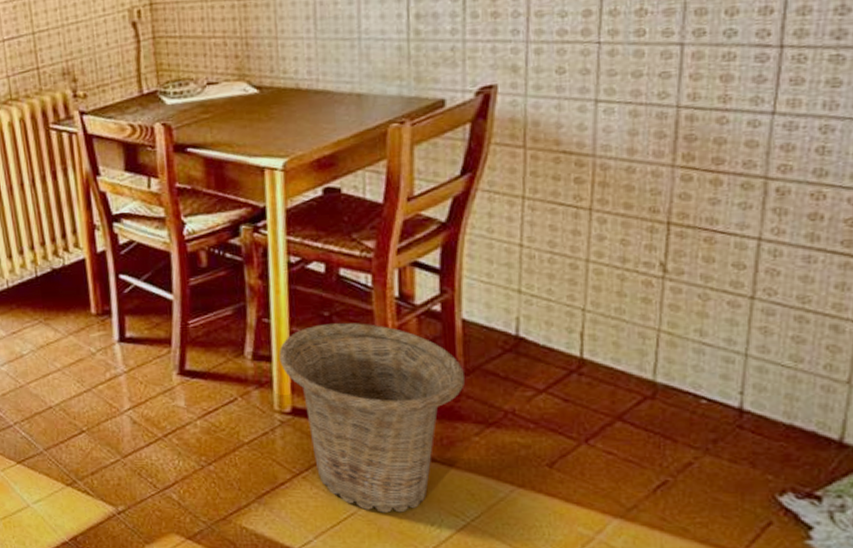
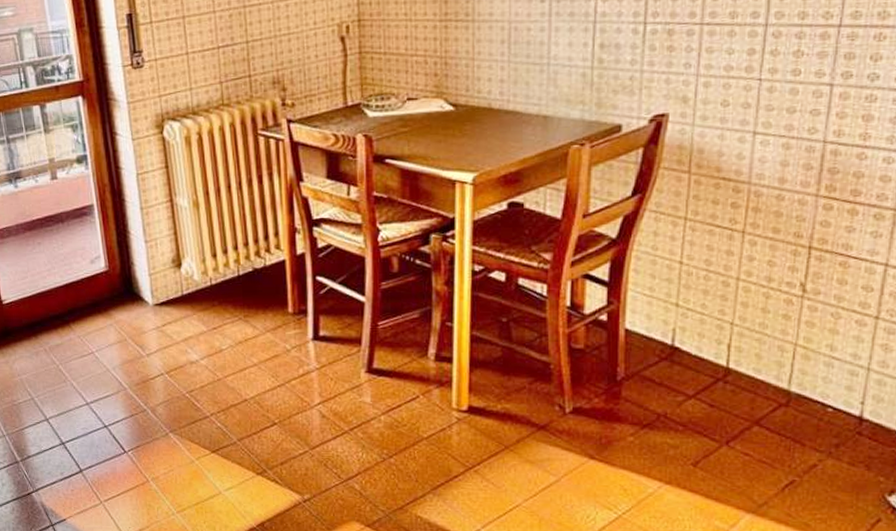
basket: present [279,323,465,513] -> none [459,329,624,505]

